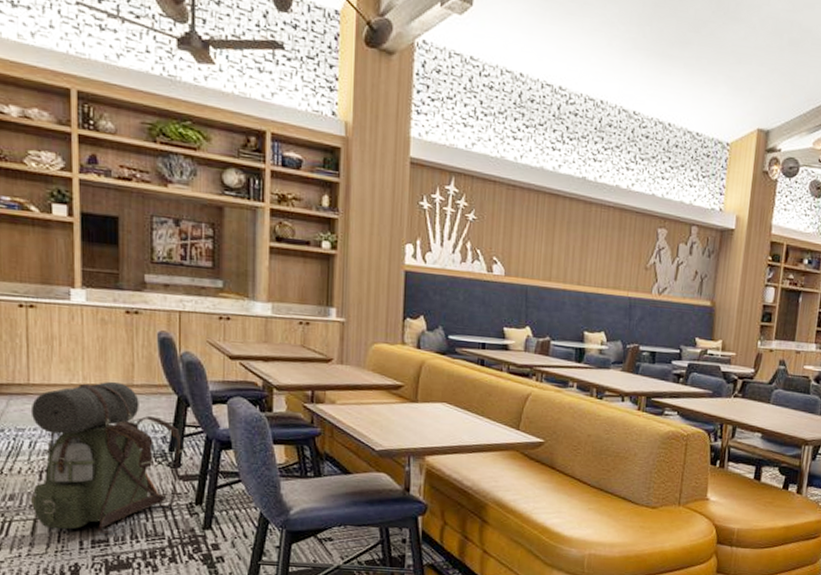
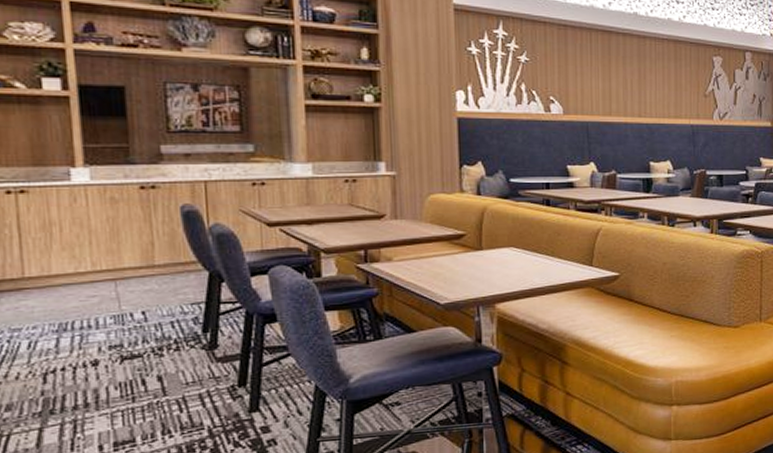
backpack: present [30,381,184,534] -> none [27,264,220,437]

